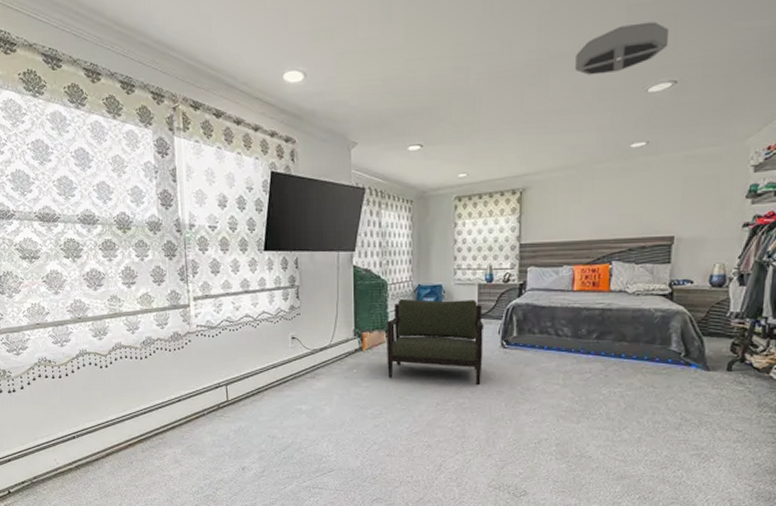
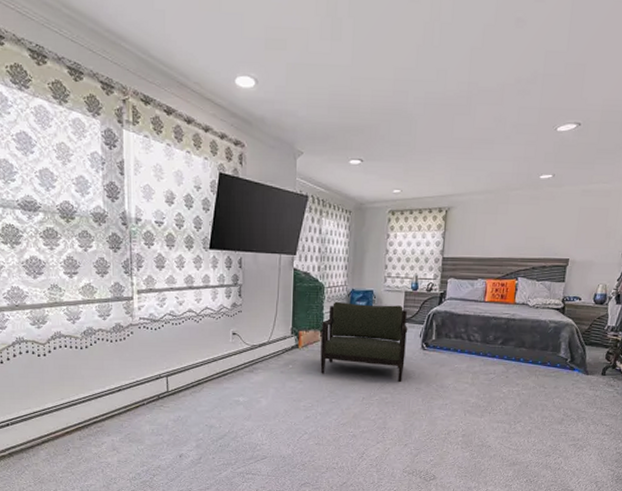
ceiling light: present [575,21,670,75] -> none [499,68,578,111]

